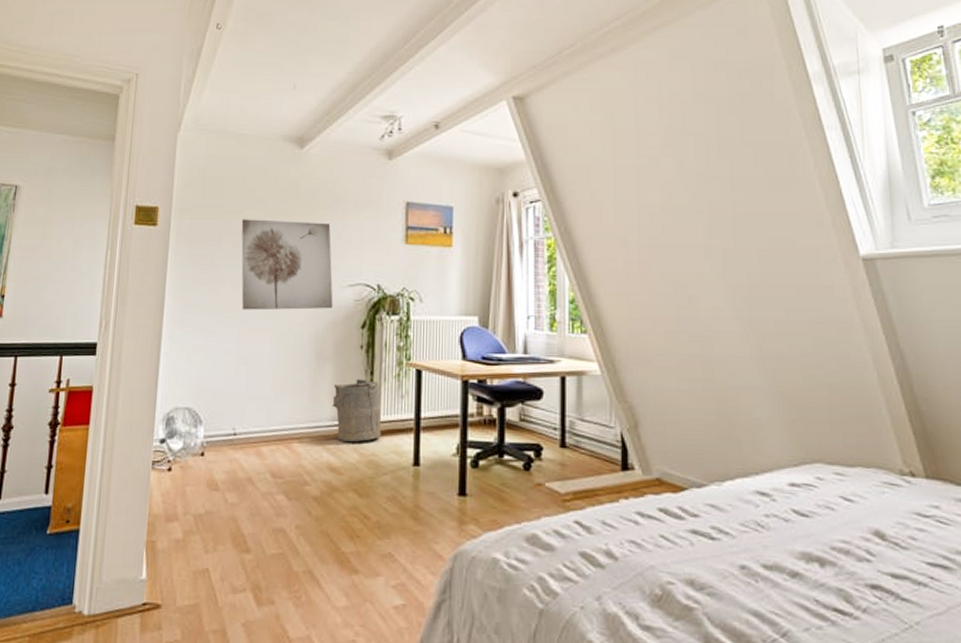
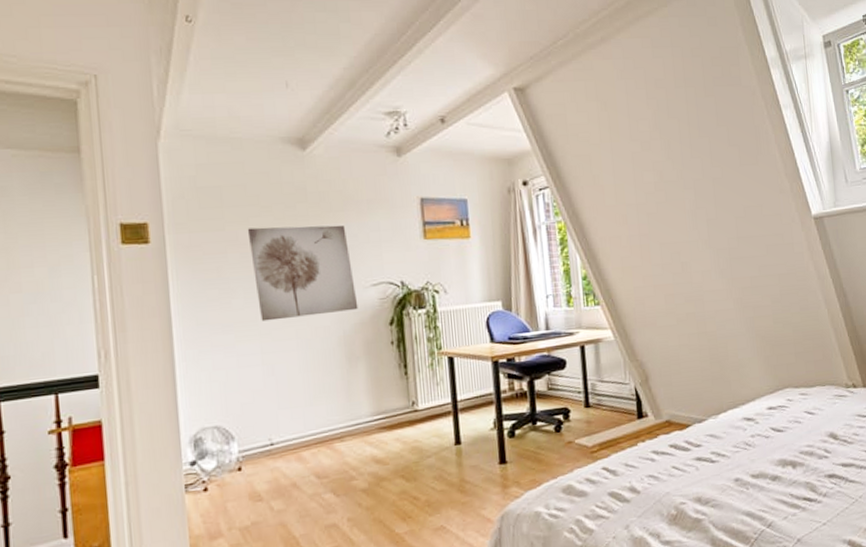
laundry hamper: present [332,379,382,442] -> none [369,373,422,434]

